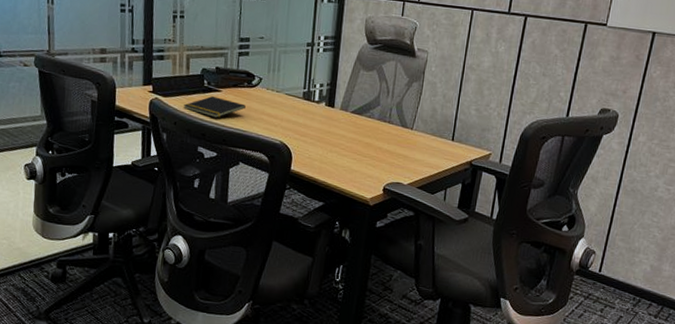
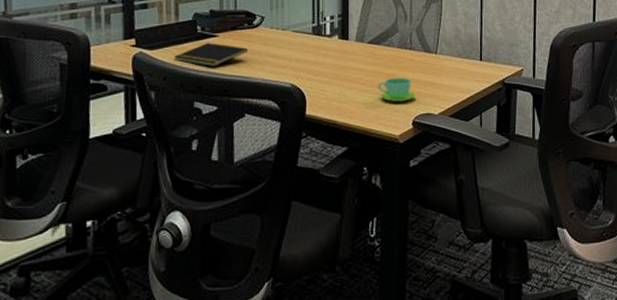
cup: none [356,146,389,170] -> present [378,77,415,102]

